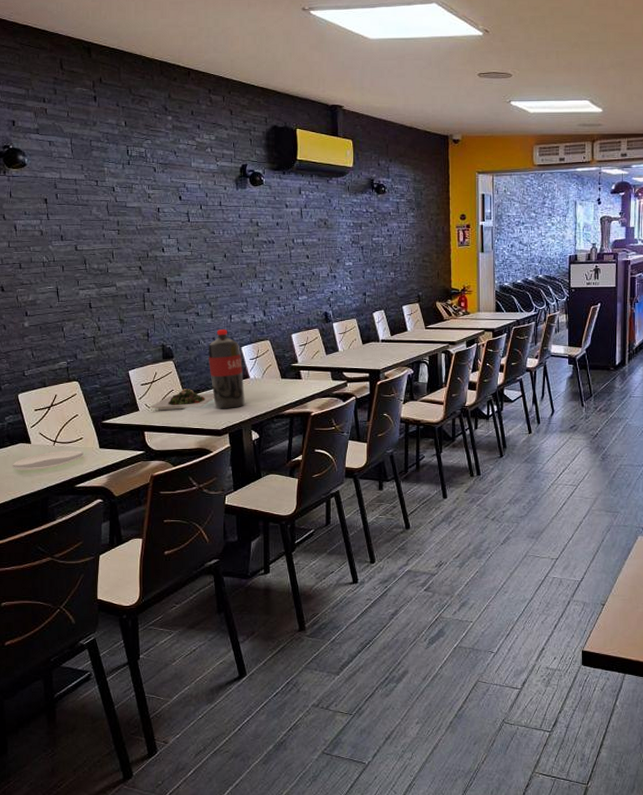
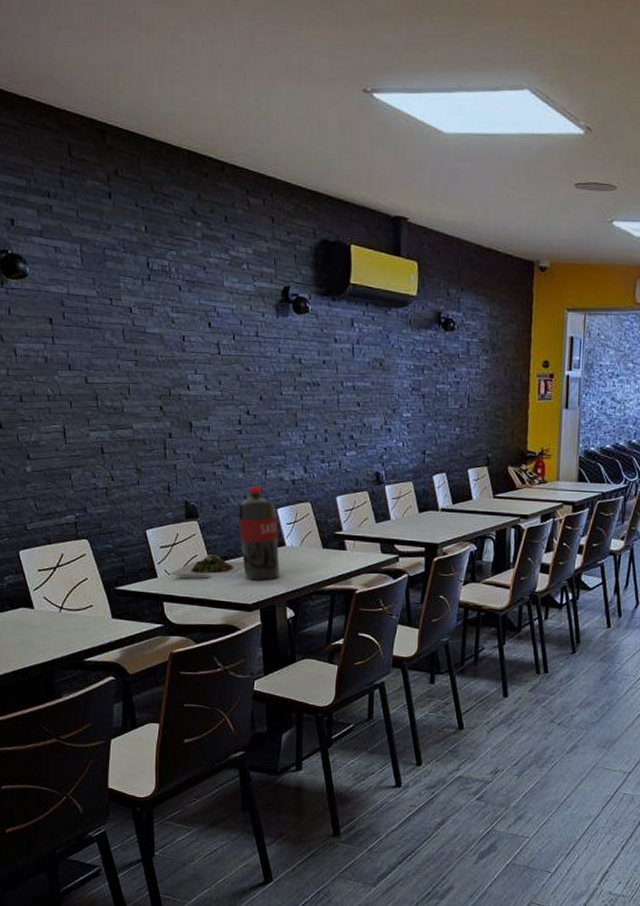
plate: present [12,450,84,470] -> none [12,618,94,640]

